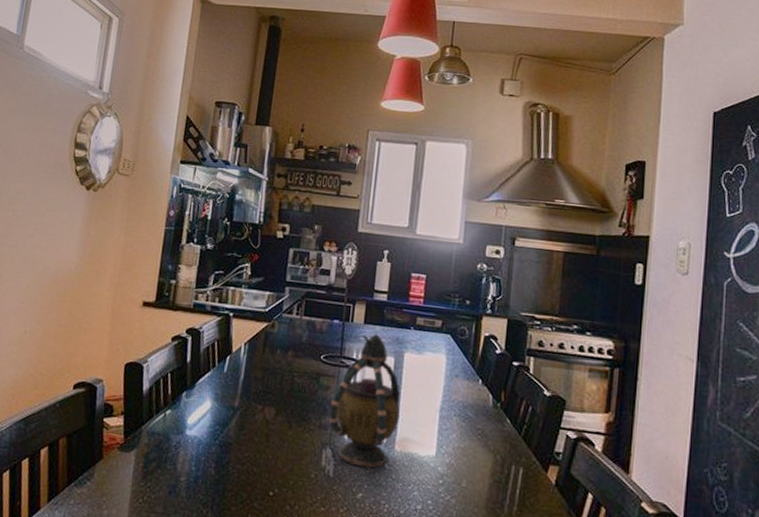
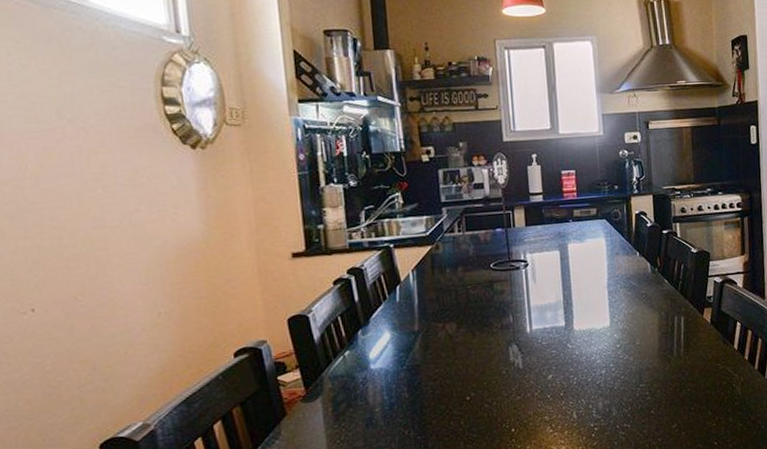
teapot: present [328,334,400,468] -> none [507,233,573,353]

